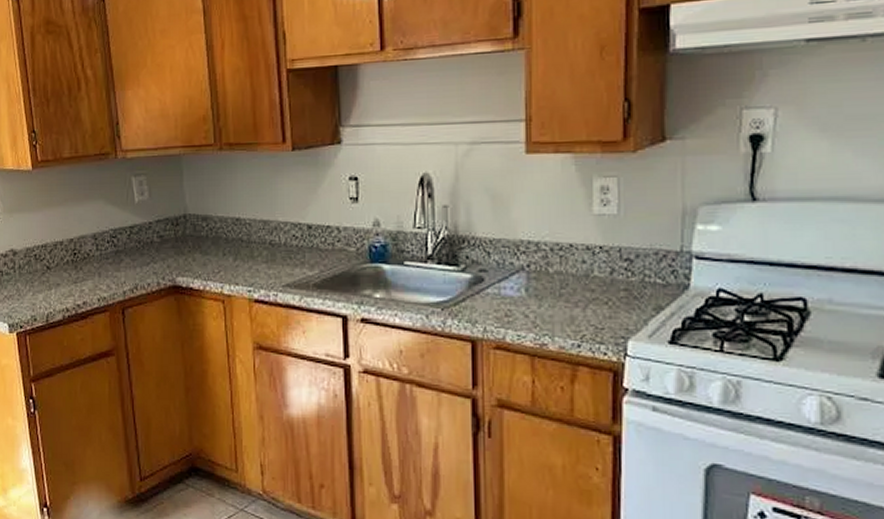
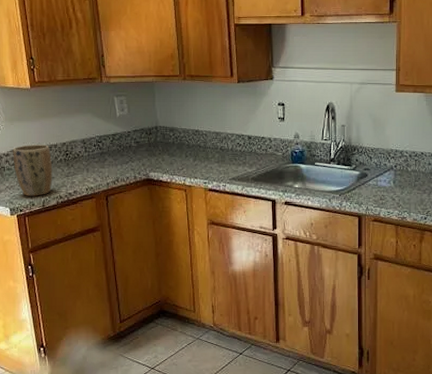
plant pot: none [12,242,58,309] -> present [13,145,53,196]

